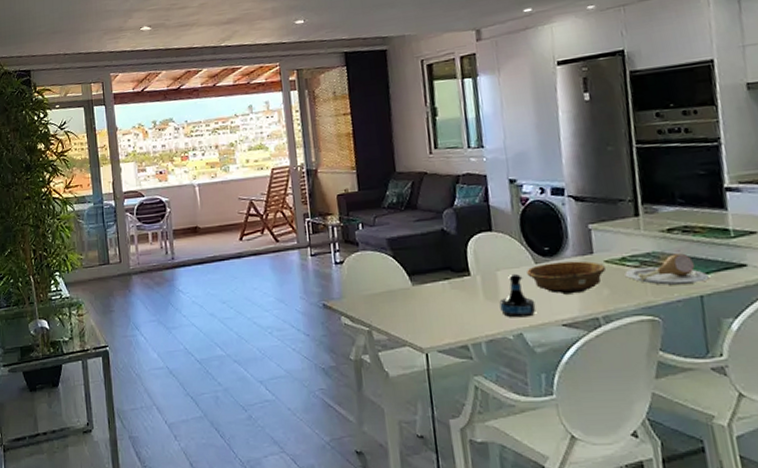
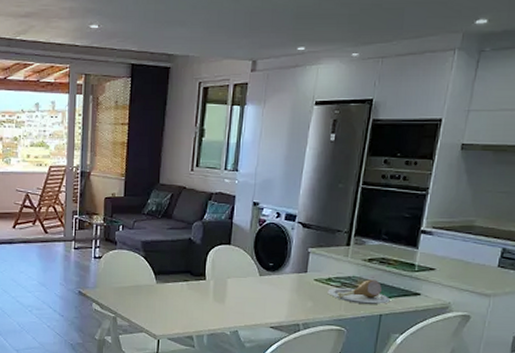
tequila bottle: present [499,273,536,318] -> none [224,282,253,318]
decorative bowl: present [527,261,605,295] -> none [251,276,313,304]

